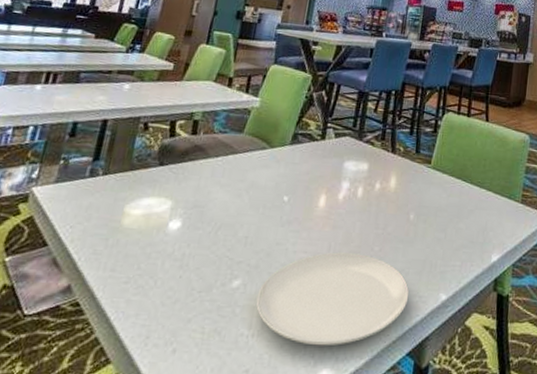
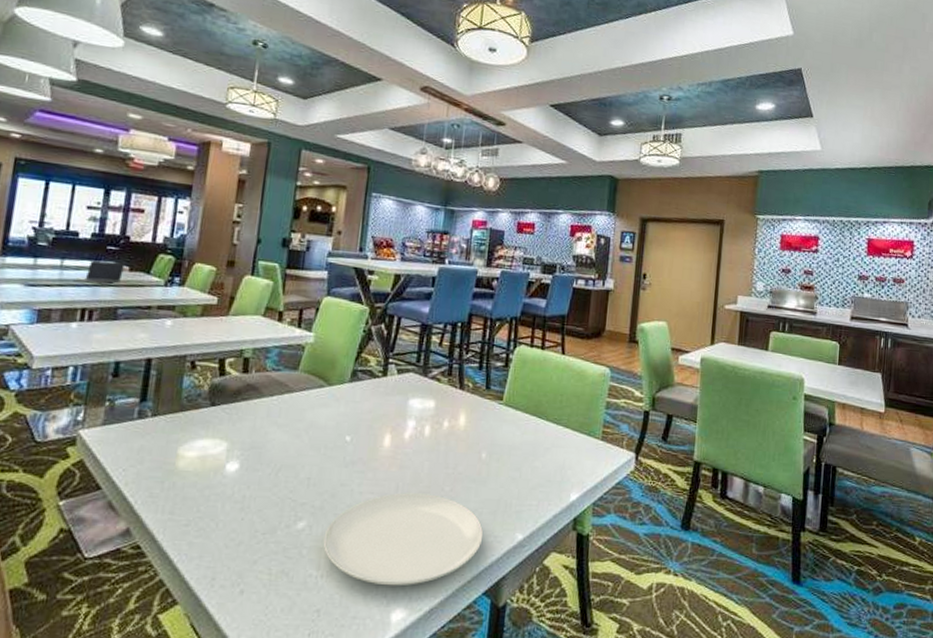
laptop computer: none [42,27,91,50] -> present [73,260,125,284]

